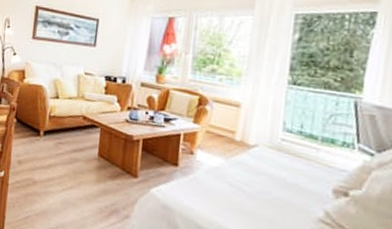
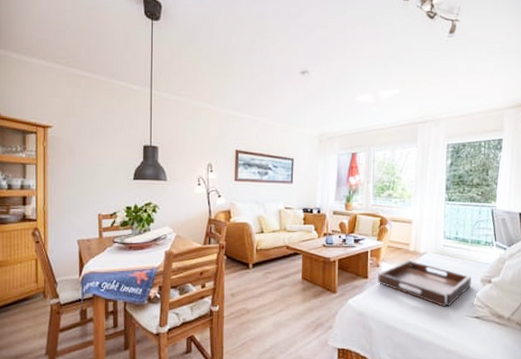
serving tray: none [190,151,319,218] -> present [378,260,471,307]

